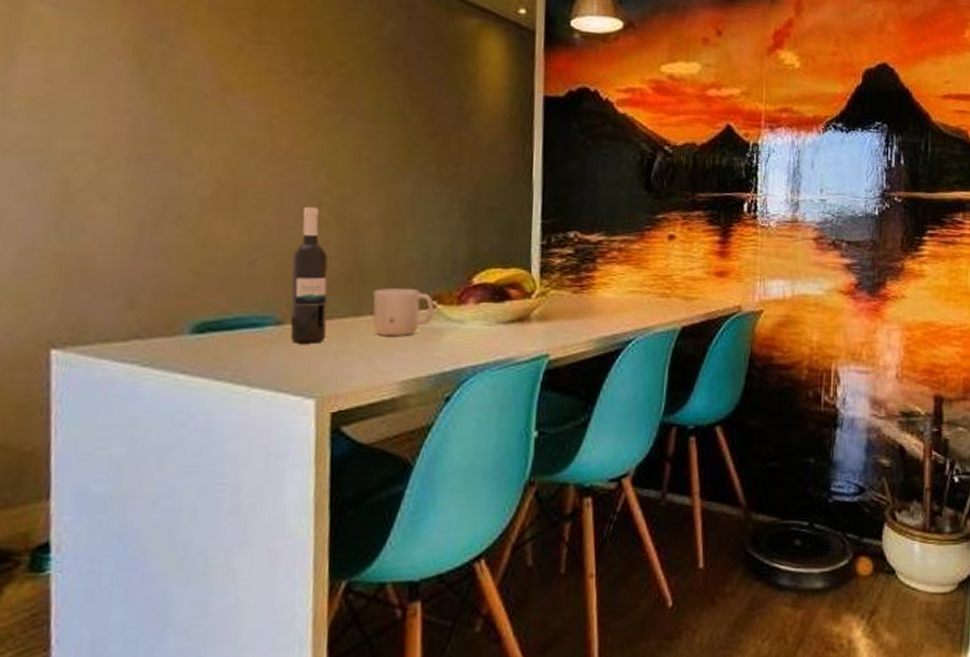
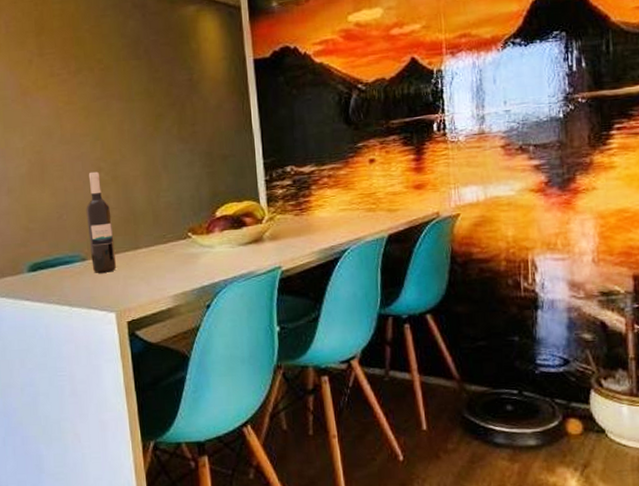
mug: present [372,288,435,336] -> none [145,225,190,262]

